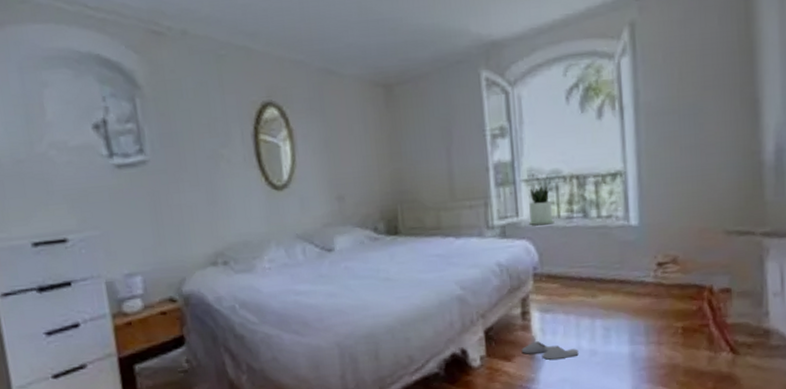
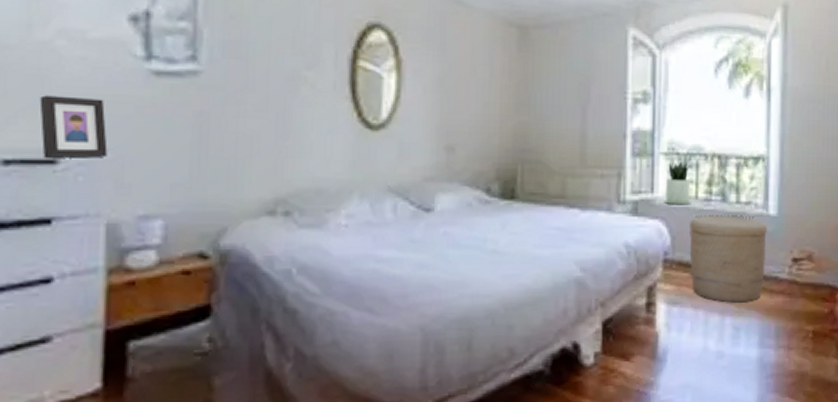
picture frame: none [47,191,97,238] -> present [39,95,108,159]
slippers: present [521,341,579,360] -> none [642,338,705,361]
basket: none [554,230,631,307] -> present [689,215,767,303]

